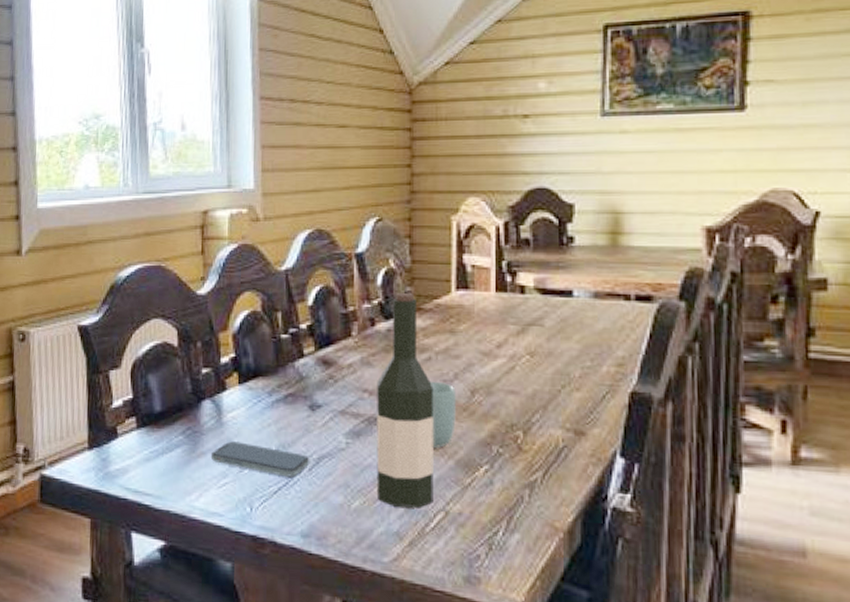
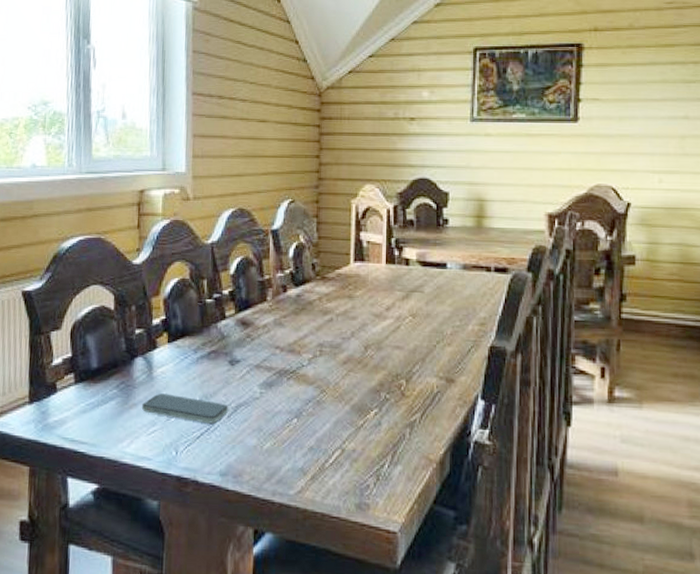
wine bottle: present [376,292,434,508] -> none [285,263,334,447]
cup: present [431,381,456,448] -> none [332,338,352,395]

